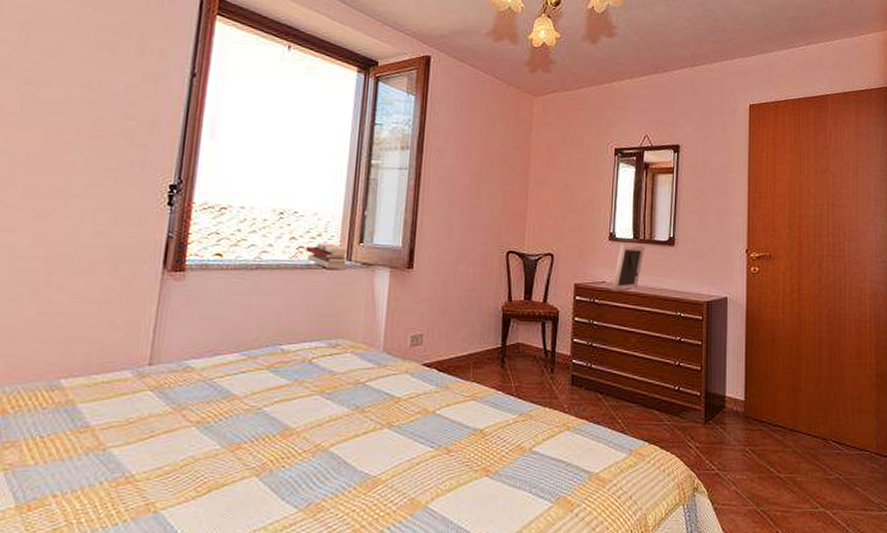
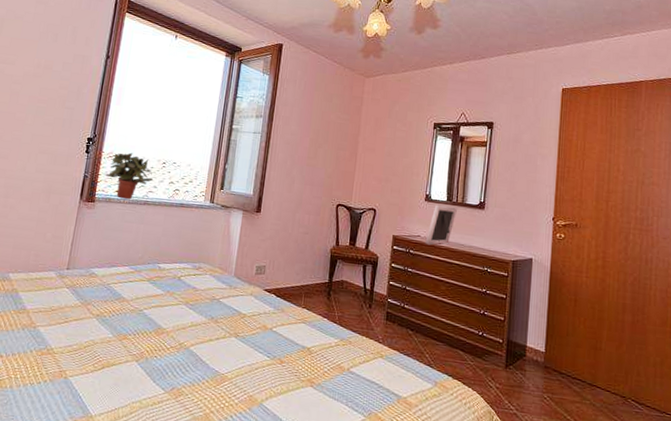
potted plant: none [197,202,266,265] -> present [105,152,153,200]
books: present [305,243,347,271] -> none [180,187,211,210]

